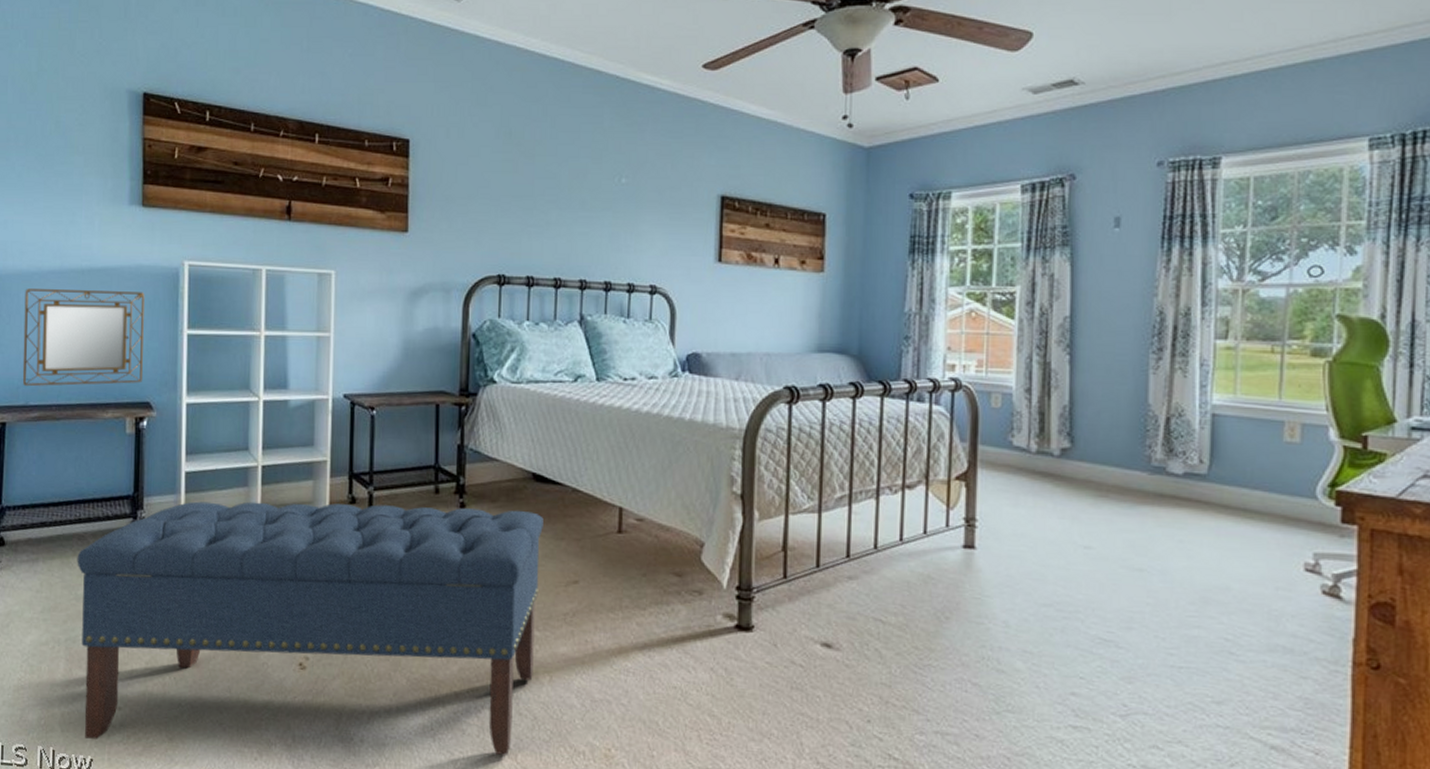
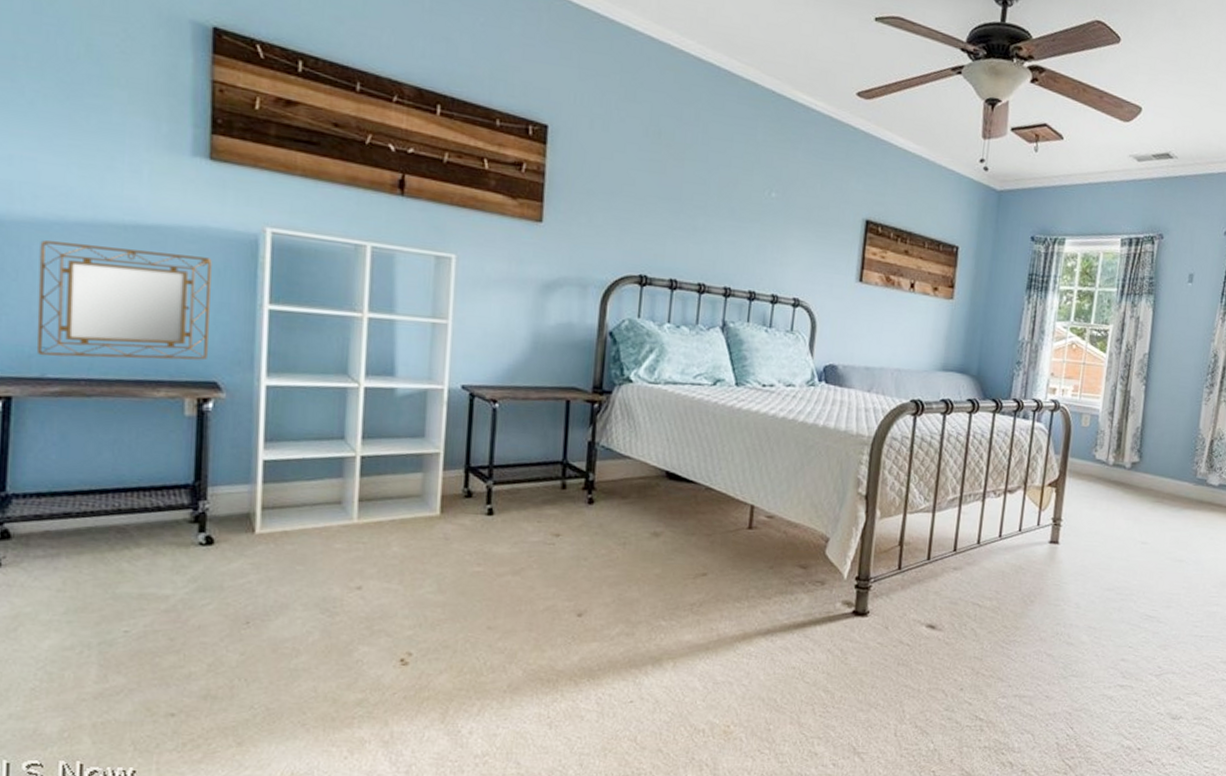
bench: present [77,501,544,755] -> none [115,492,675,749]

